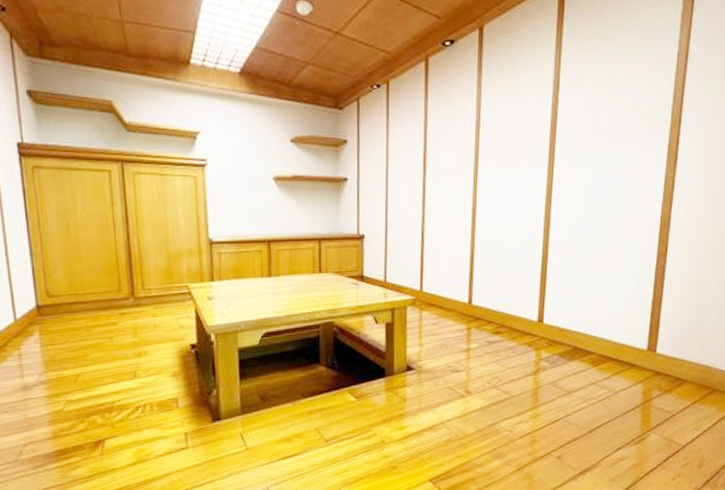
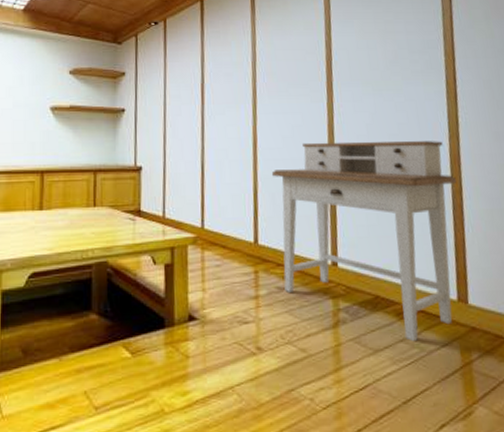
desk: none [488,205,664,385] -> present [271,141,457,342]

